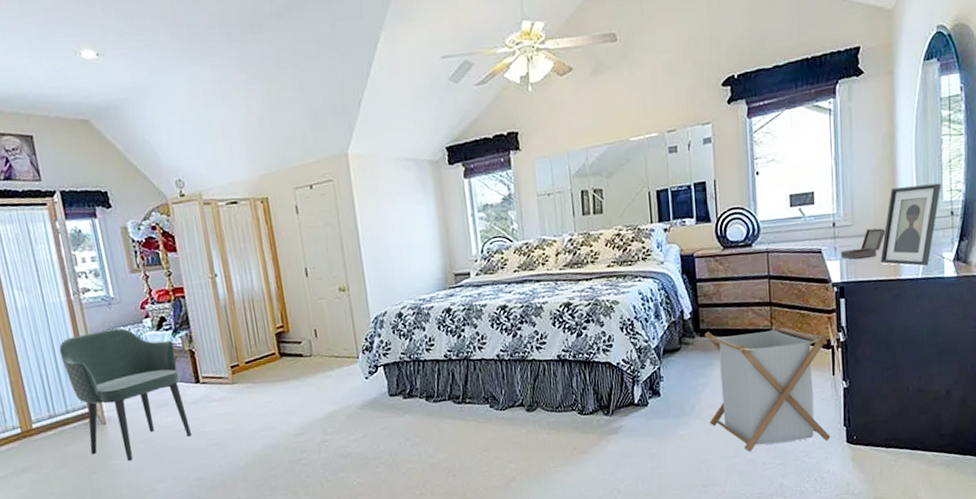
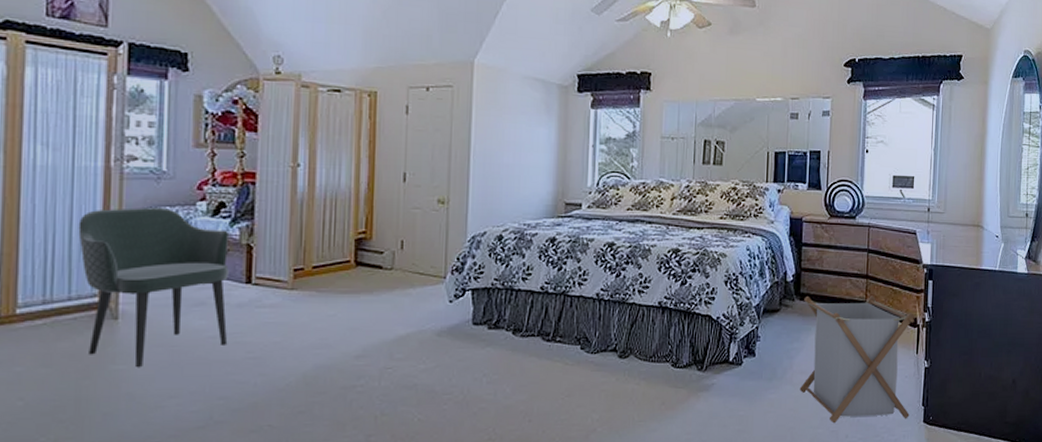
jewelry box: present [840,228,886,259] -> none [932,219,972,245]
picture frame: present [880,183,941,266] -> none [965,185,1020,260]

